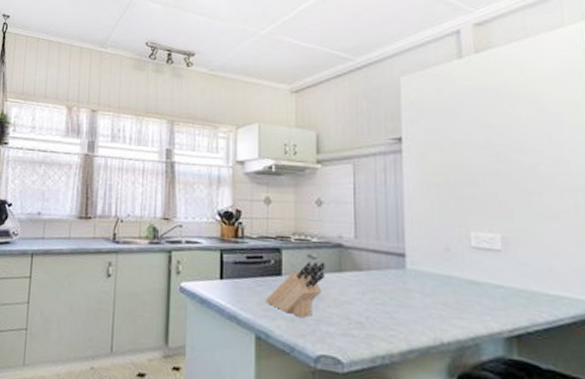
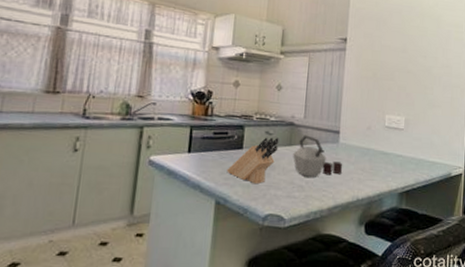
kettle: none [345,258,416,313] -> present [293,135,343,178]

